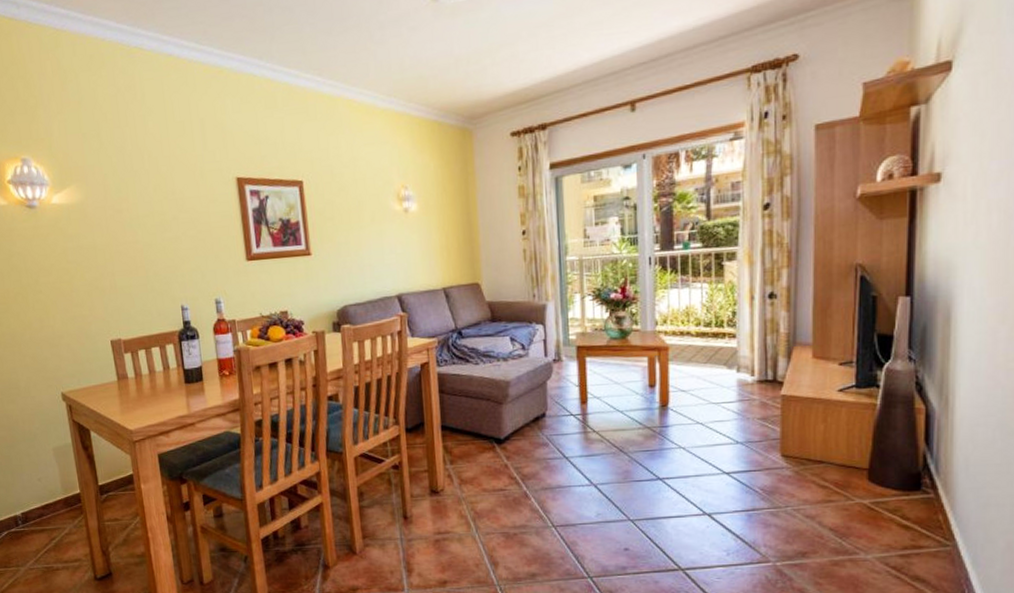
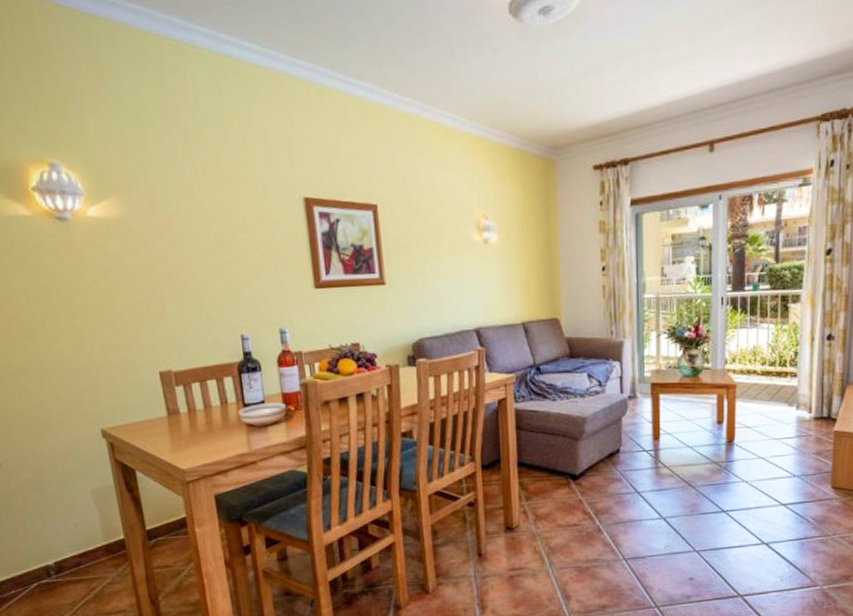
bowl: none [179,367,222,391] -> present [238,401,287,427]

